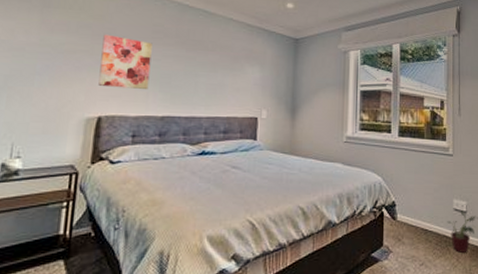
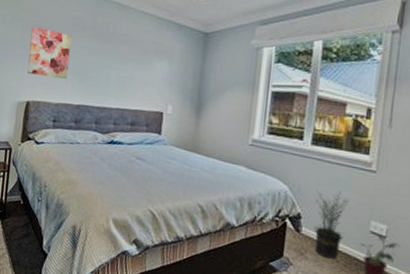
potted plant: none [407,175,434,240] -> present [314,190,349,259]

